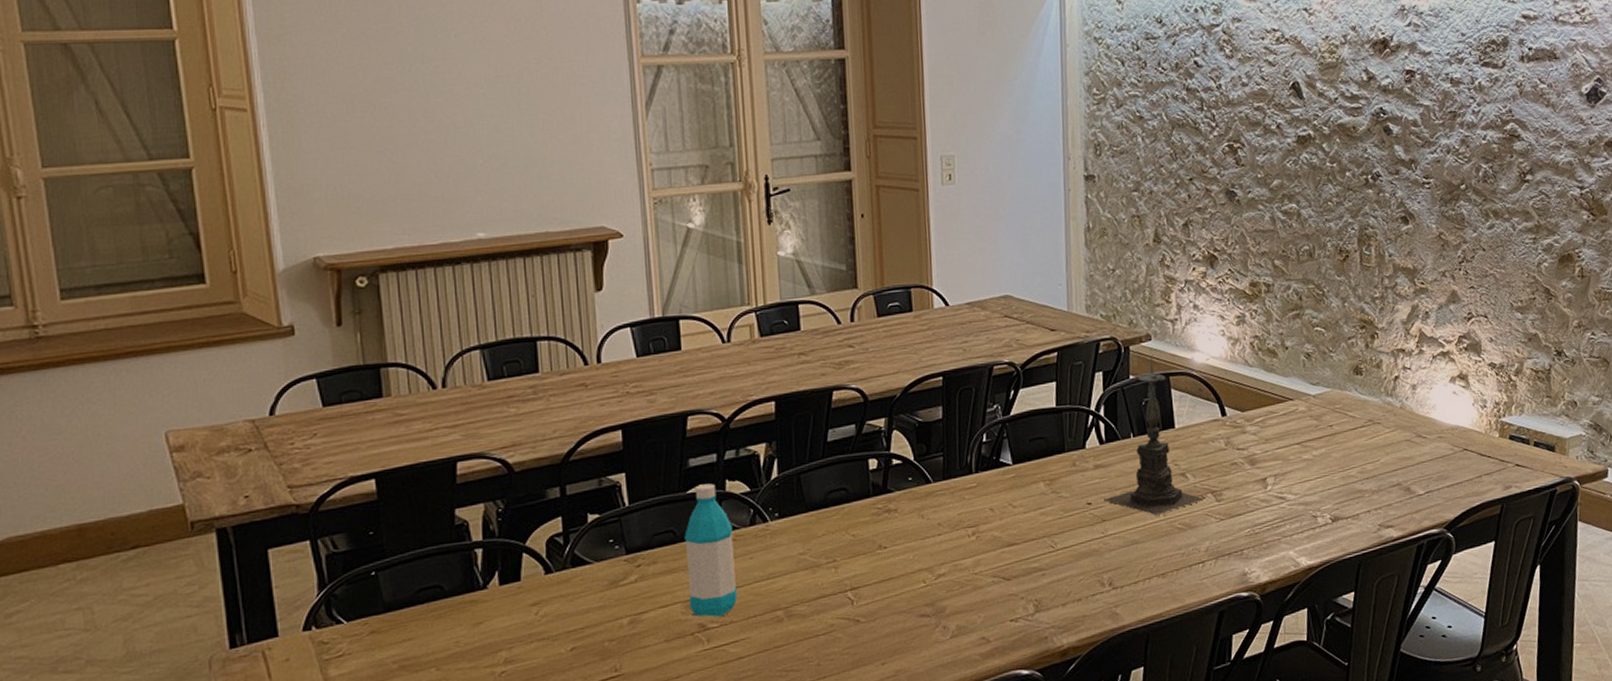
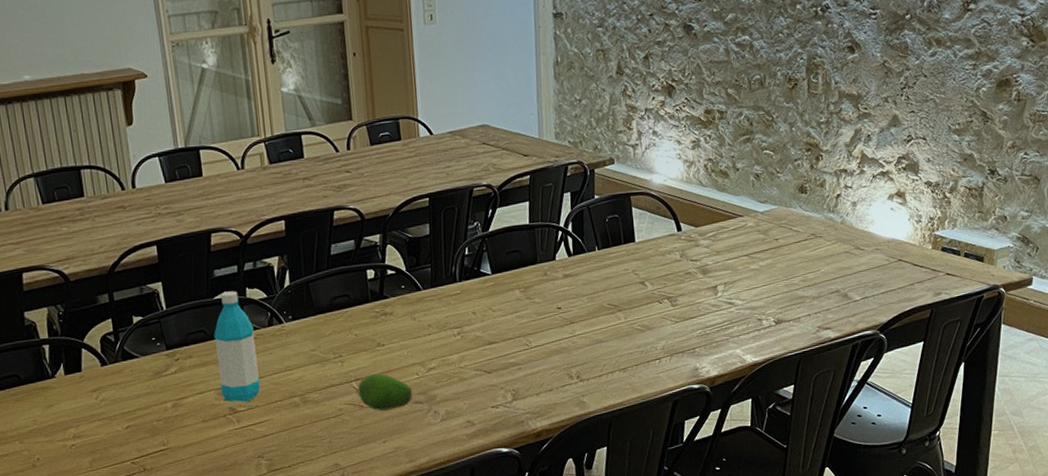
fruit: none [853,581,919,626] -> present [357,373,413,411]
candle holder: present [1104,354,1205,515] -> none [572,176,662,318]

